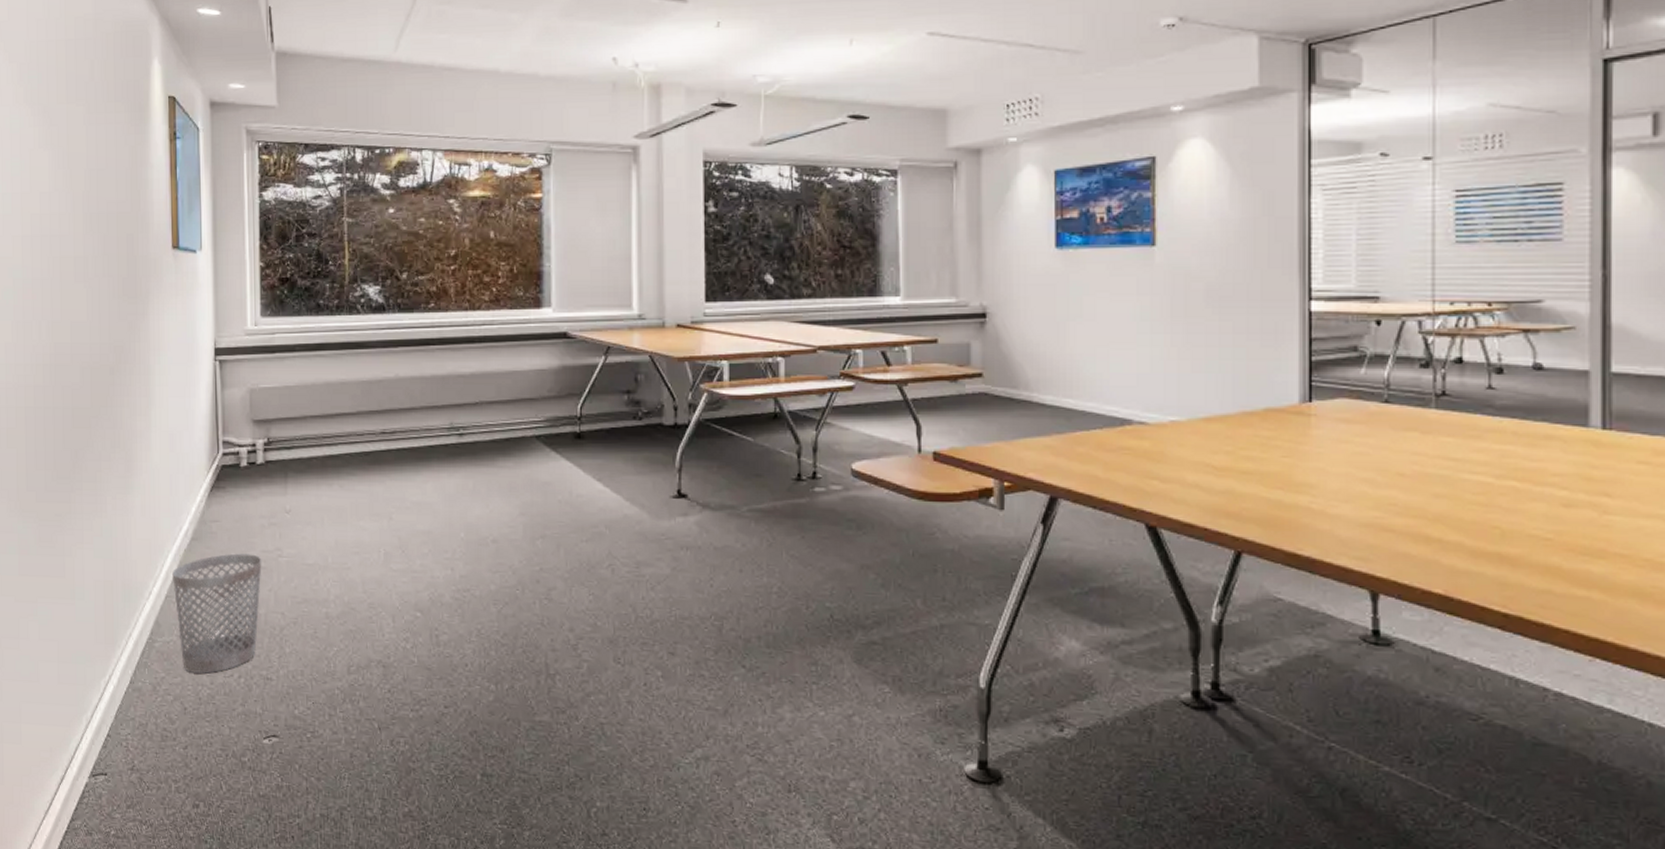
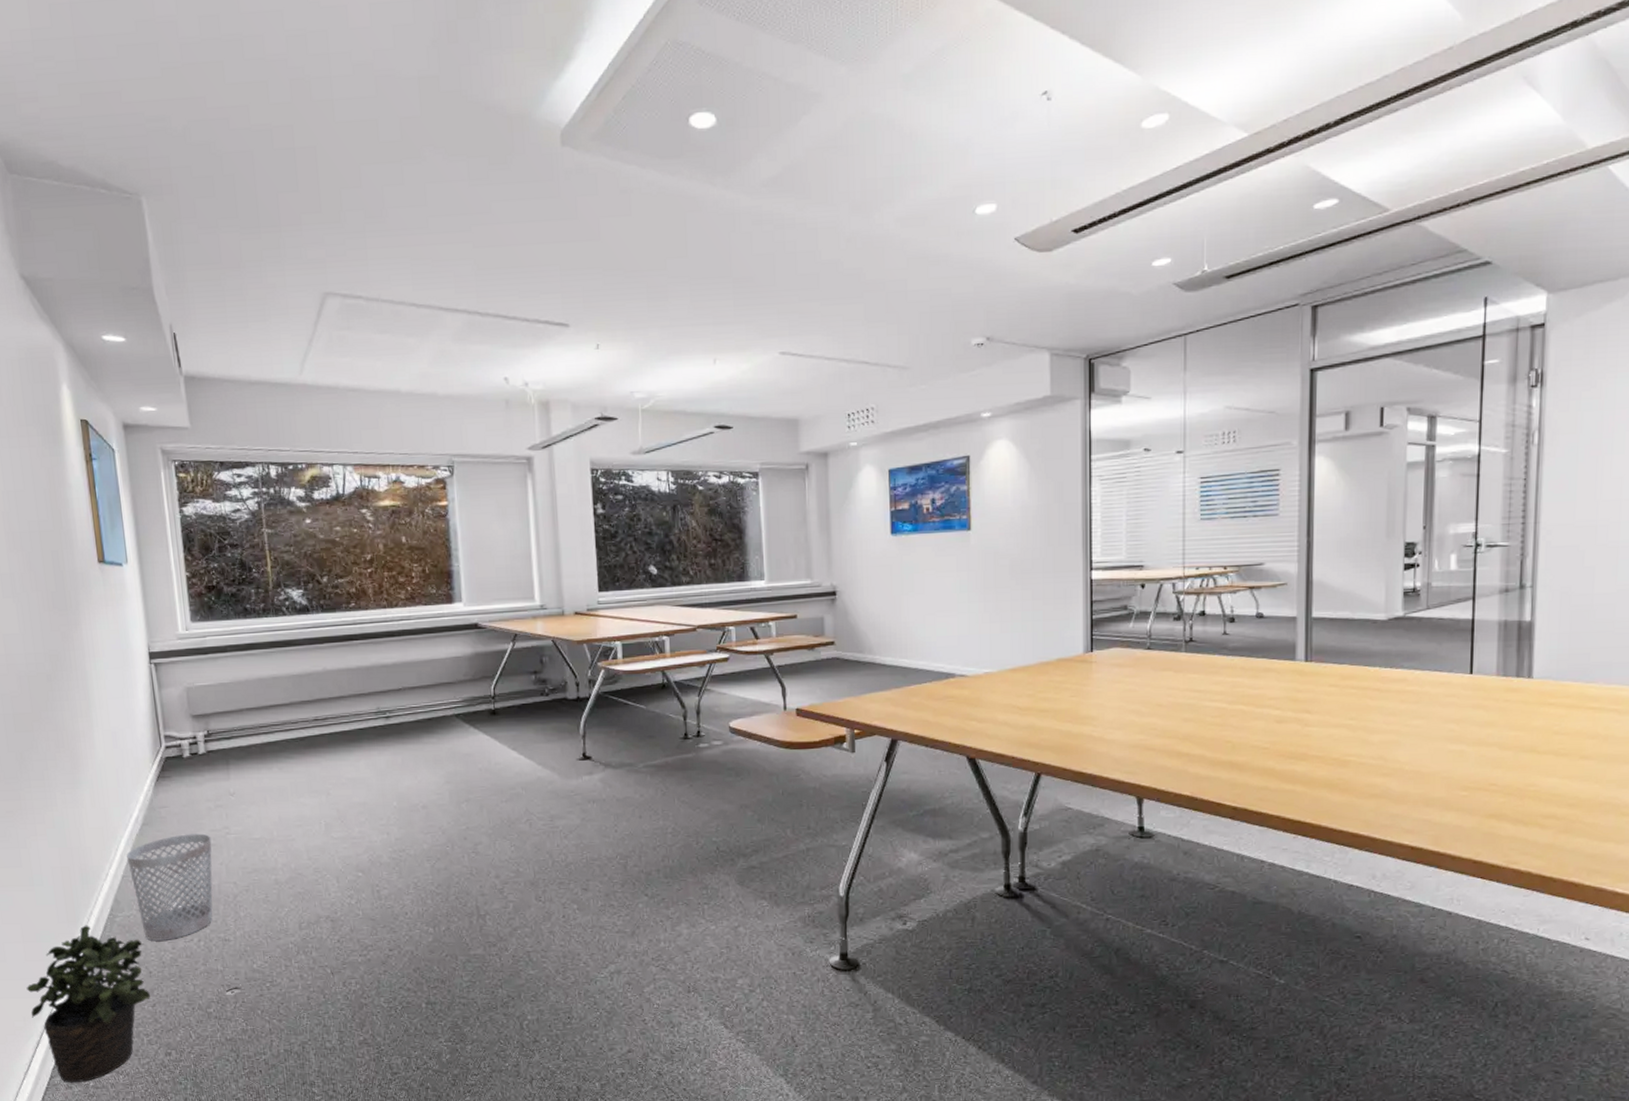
potted plant: none [56,648,183,829] -> present [26,925,150,1083]

